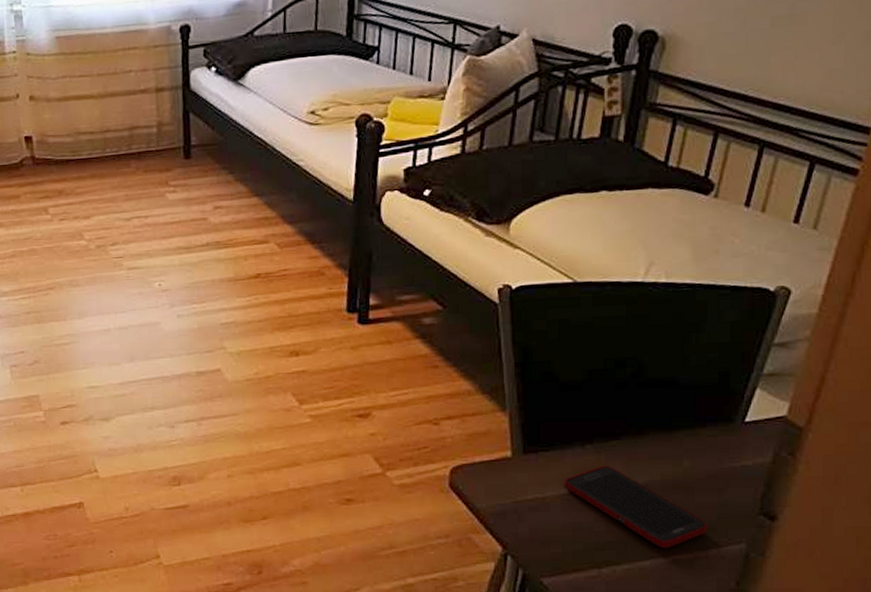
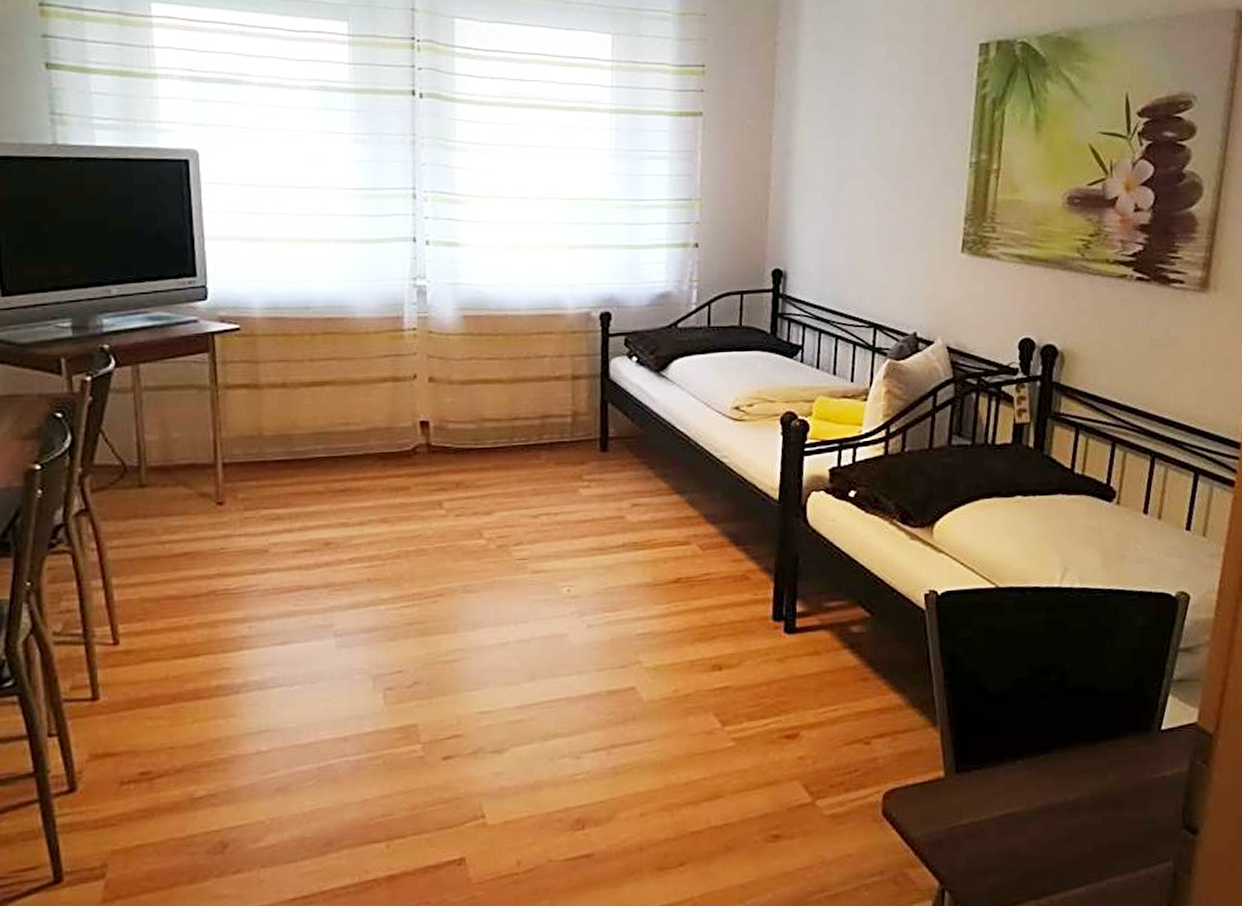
cell phone: present [563,466,709,549] -> none [997,783,1138,872]

